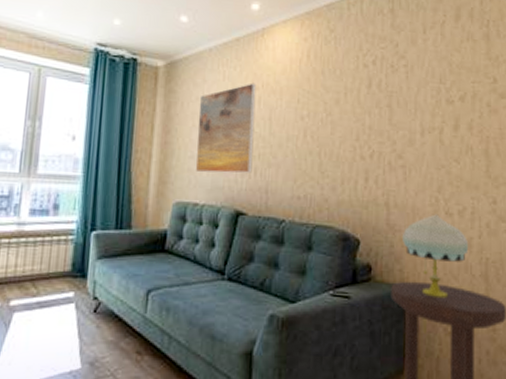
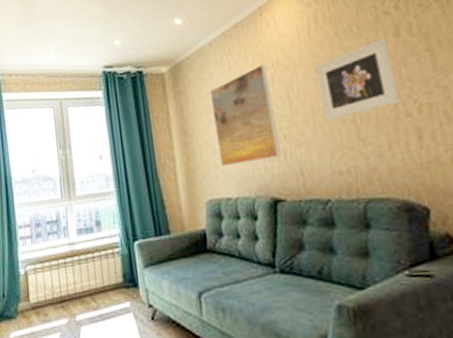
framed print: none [297,86,361,150] -> present [316,38,401,121]

